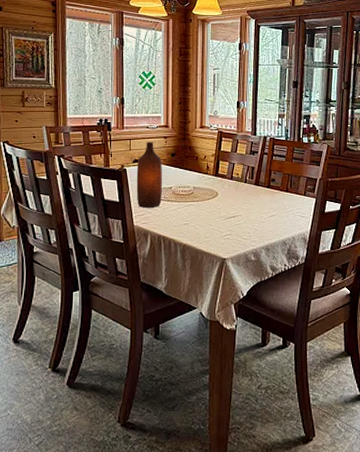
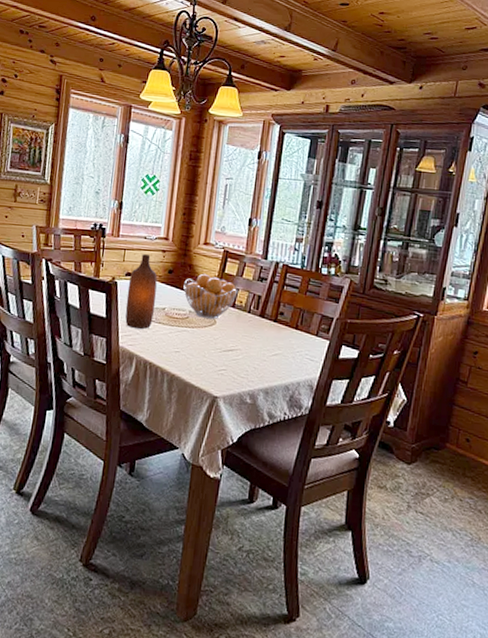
fruit basket: none [186,153,234,192] -> present [183,273,238,319]

